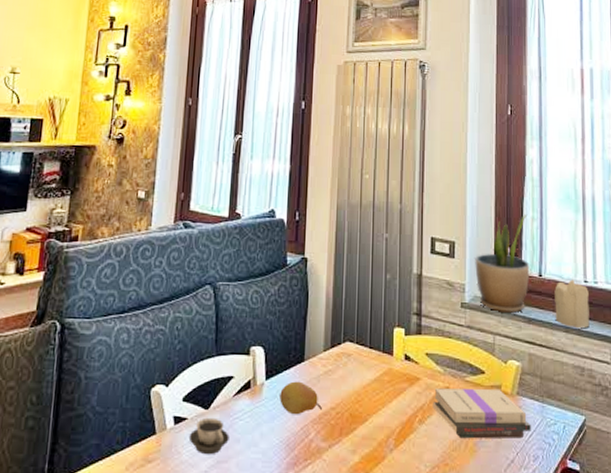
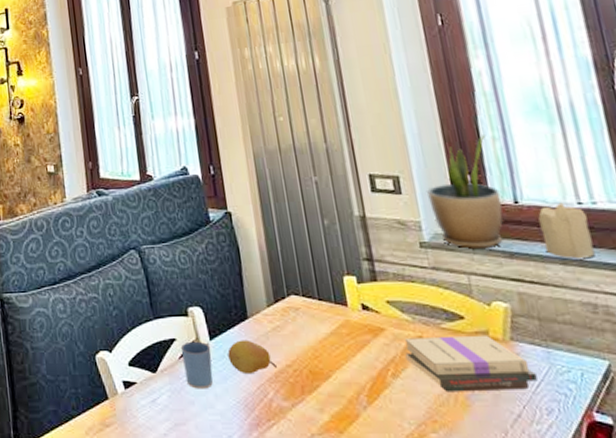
cup: present [188,417,229,455] -> none [141,381,183,418]
mug: none [236,380,265,427] -> present [180,341,213,389]

